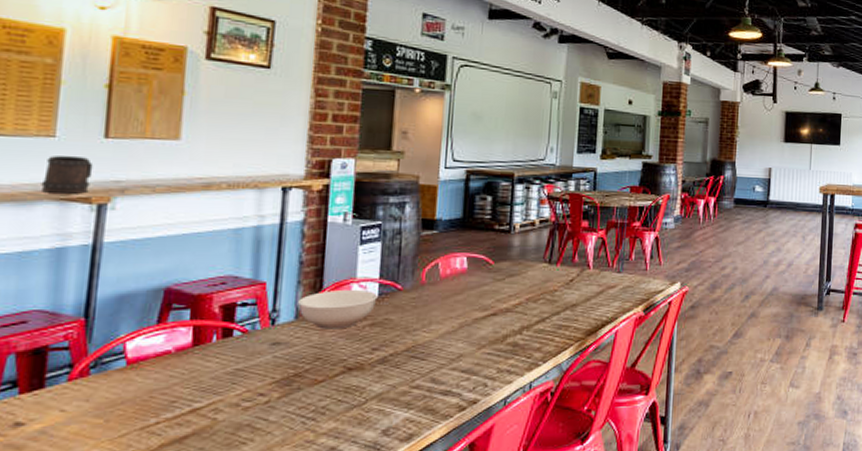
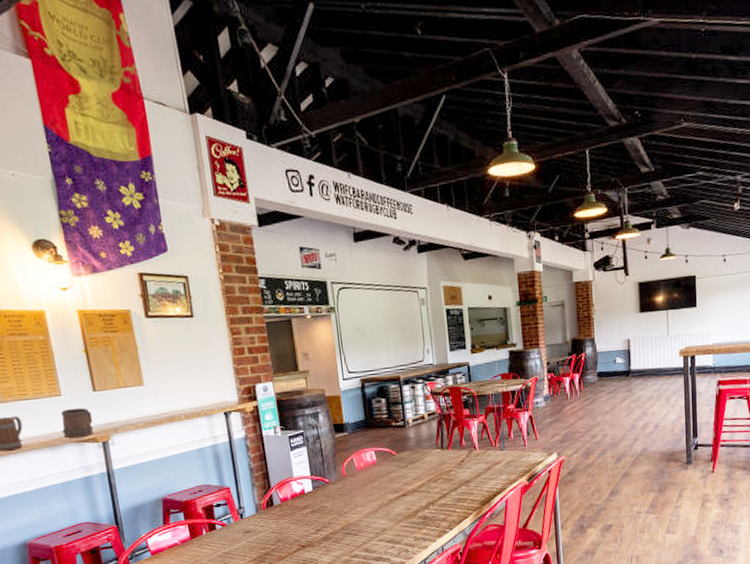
bowl: present [298,289,378,329] -> none [255,486,313,519]

